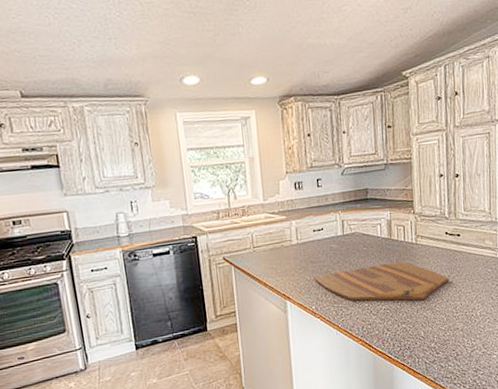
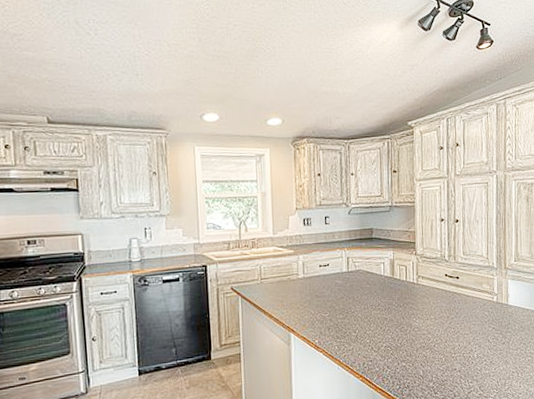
cutting board: present [314,261,449,301] -> none [318,300,448,340]

